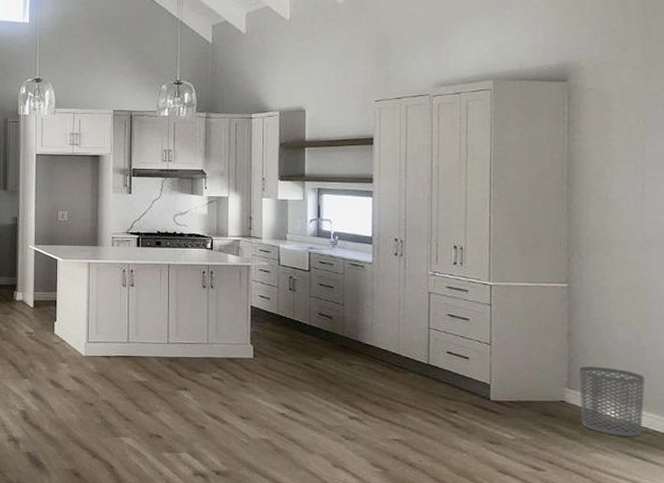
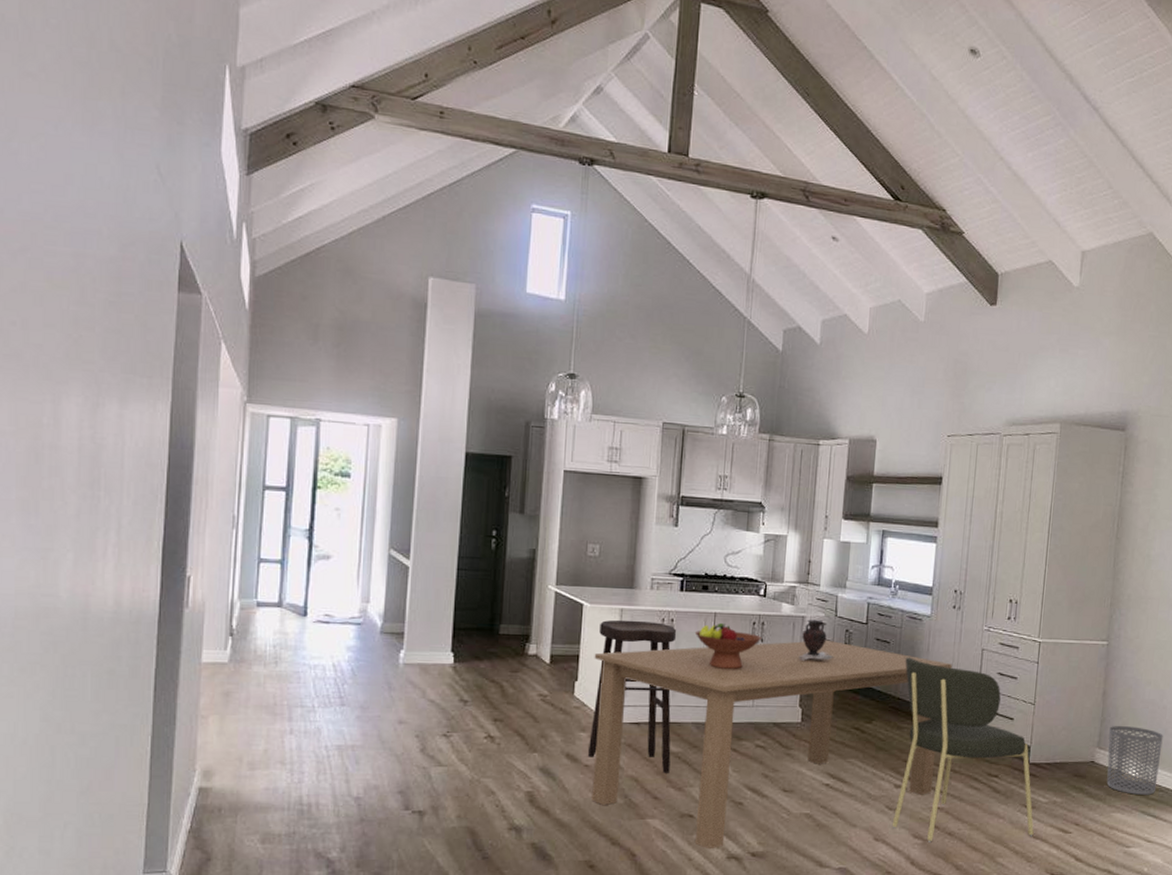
stool: none [68,271,138,399] -> present [587,619,677,773]
dining table: none [69,285,398,465] -> present [591,640,952,848]
fruit bowl: none [152,272,212,312] -> present [694,622,762,670]
vase: none [246,268,280,305] -> present [798,619,834,662]
dining chair: none [349,300,502,472] -> present [892,657,1034,842]

